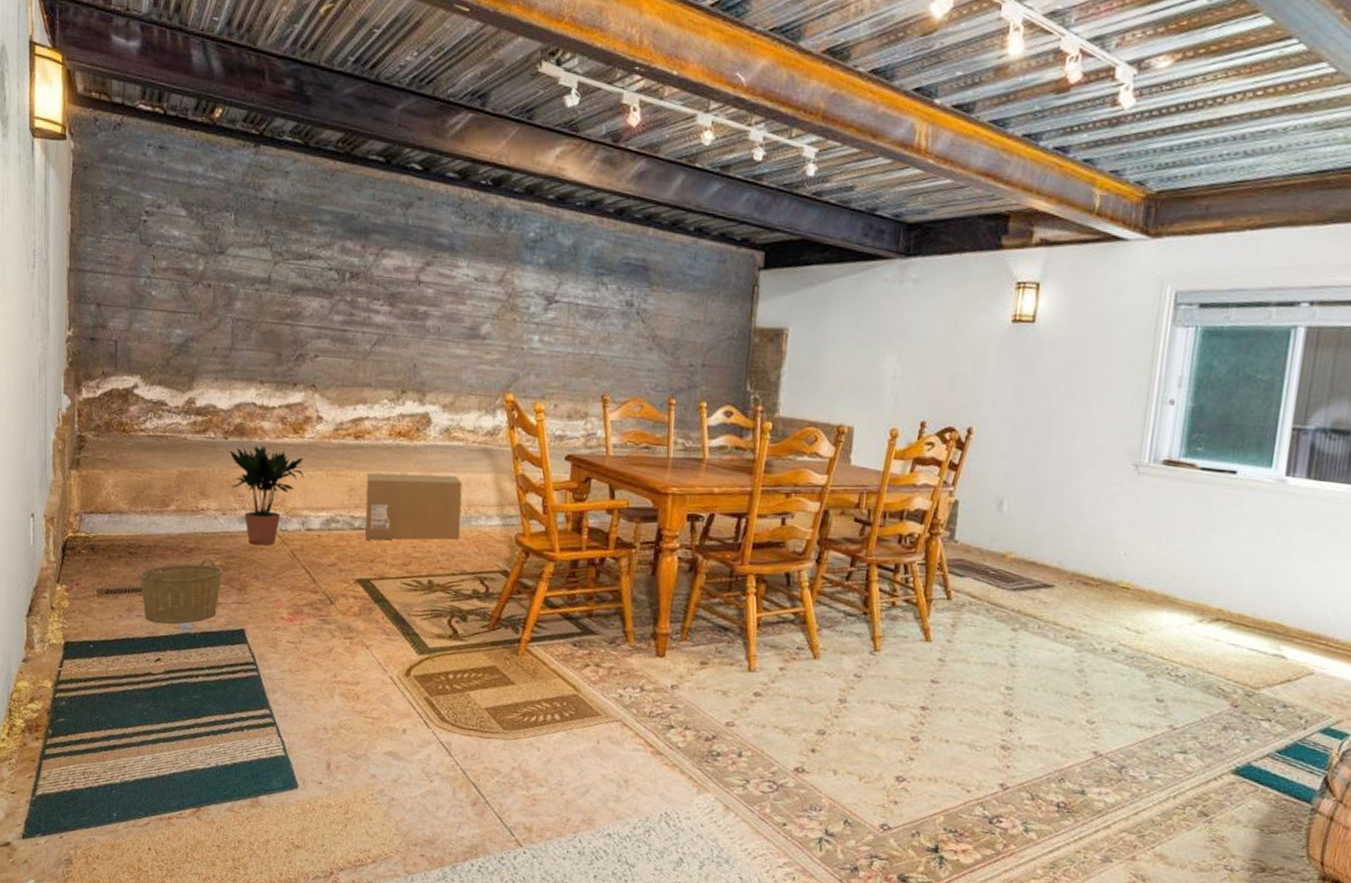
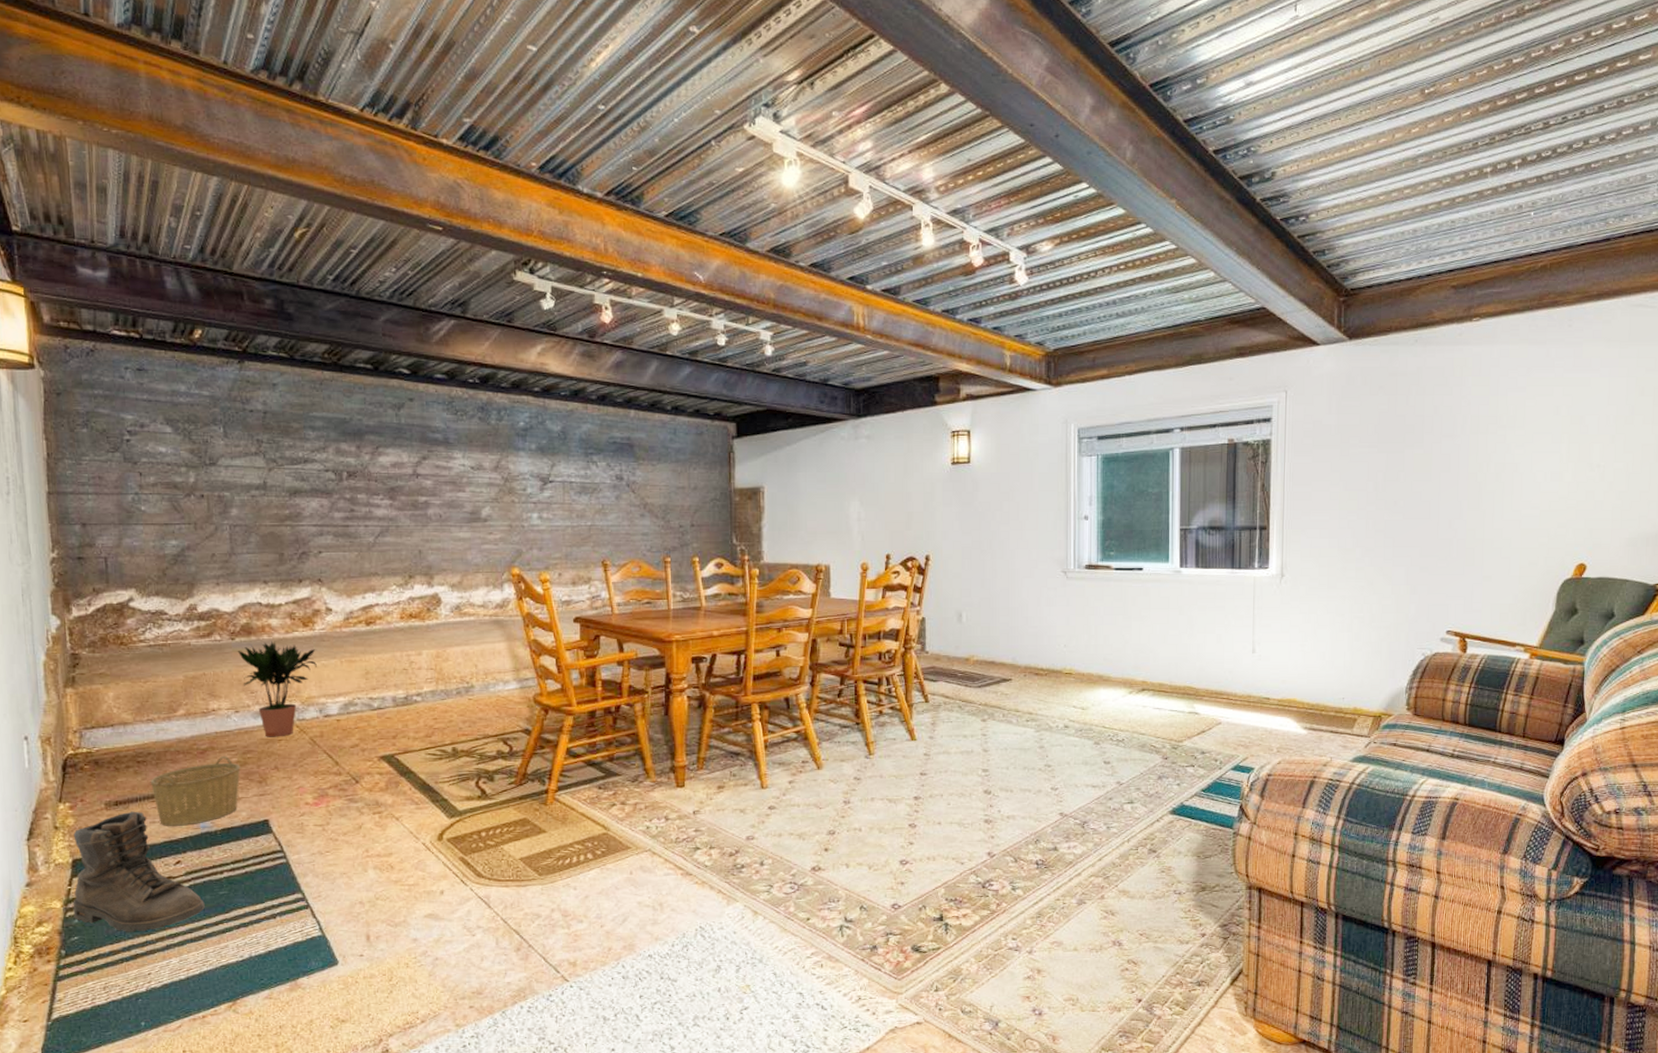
boot: none [62,601,179,724] -> present [72,811,205,932]
box: present [365,472,462,540] -> none [382,648,479,718]

